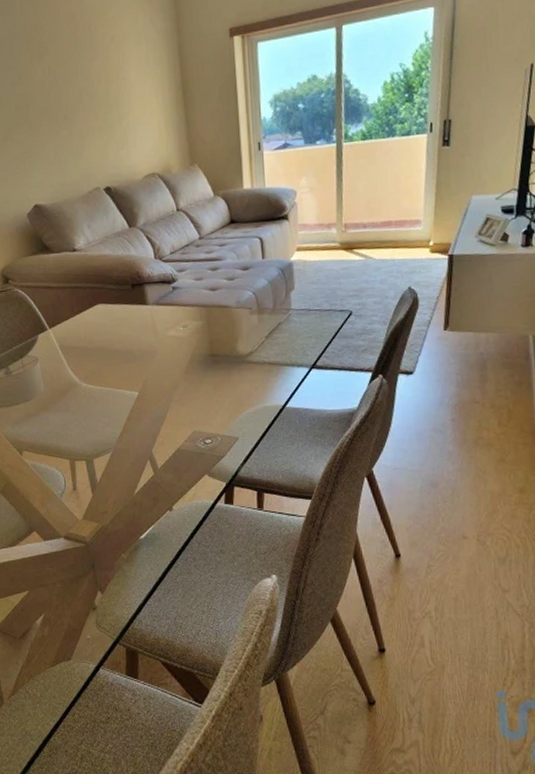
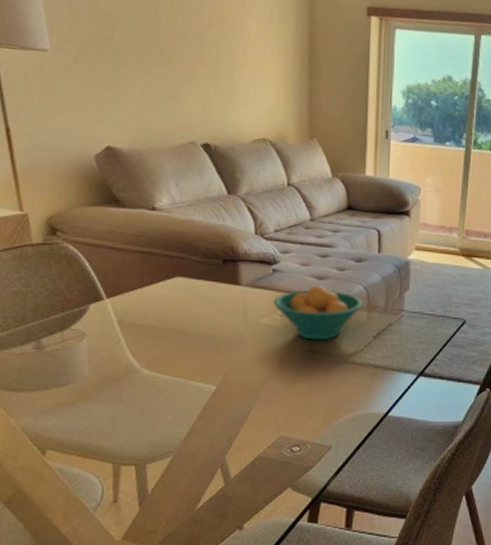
fruit bowl: none [176,296,253,346] -> present [274,285,363,341]

